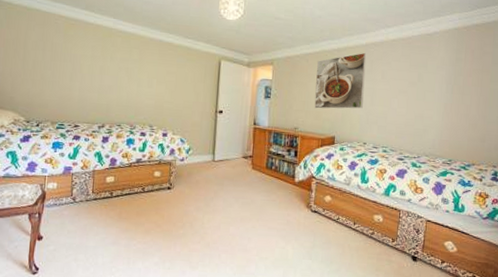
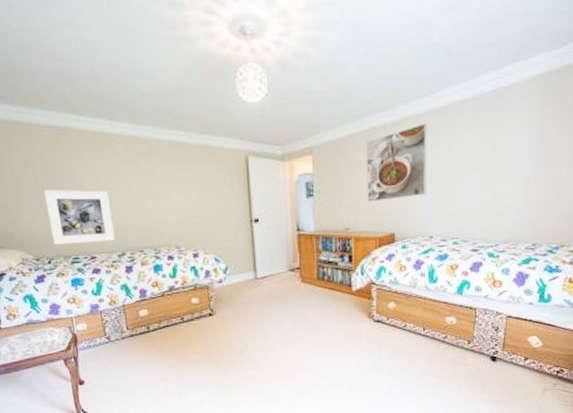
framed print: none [44,65,102,114] -> present [44,189,115,245]

